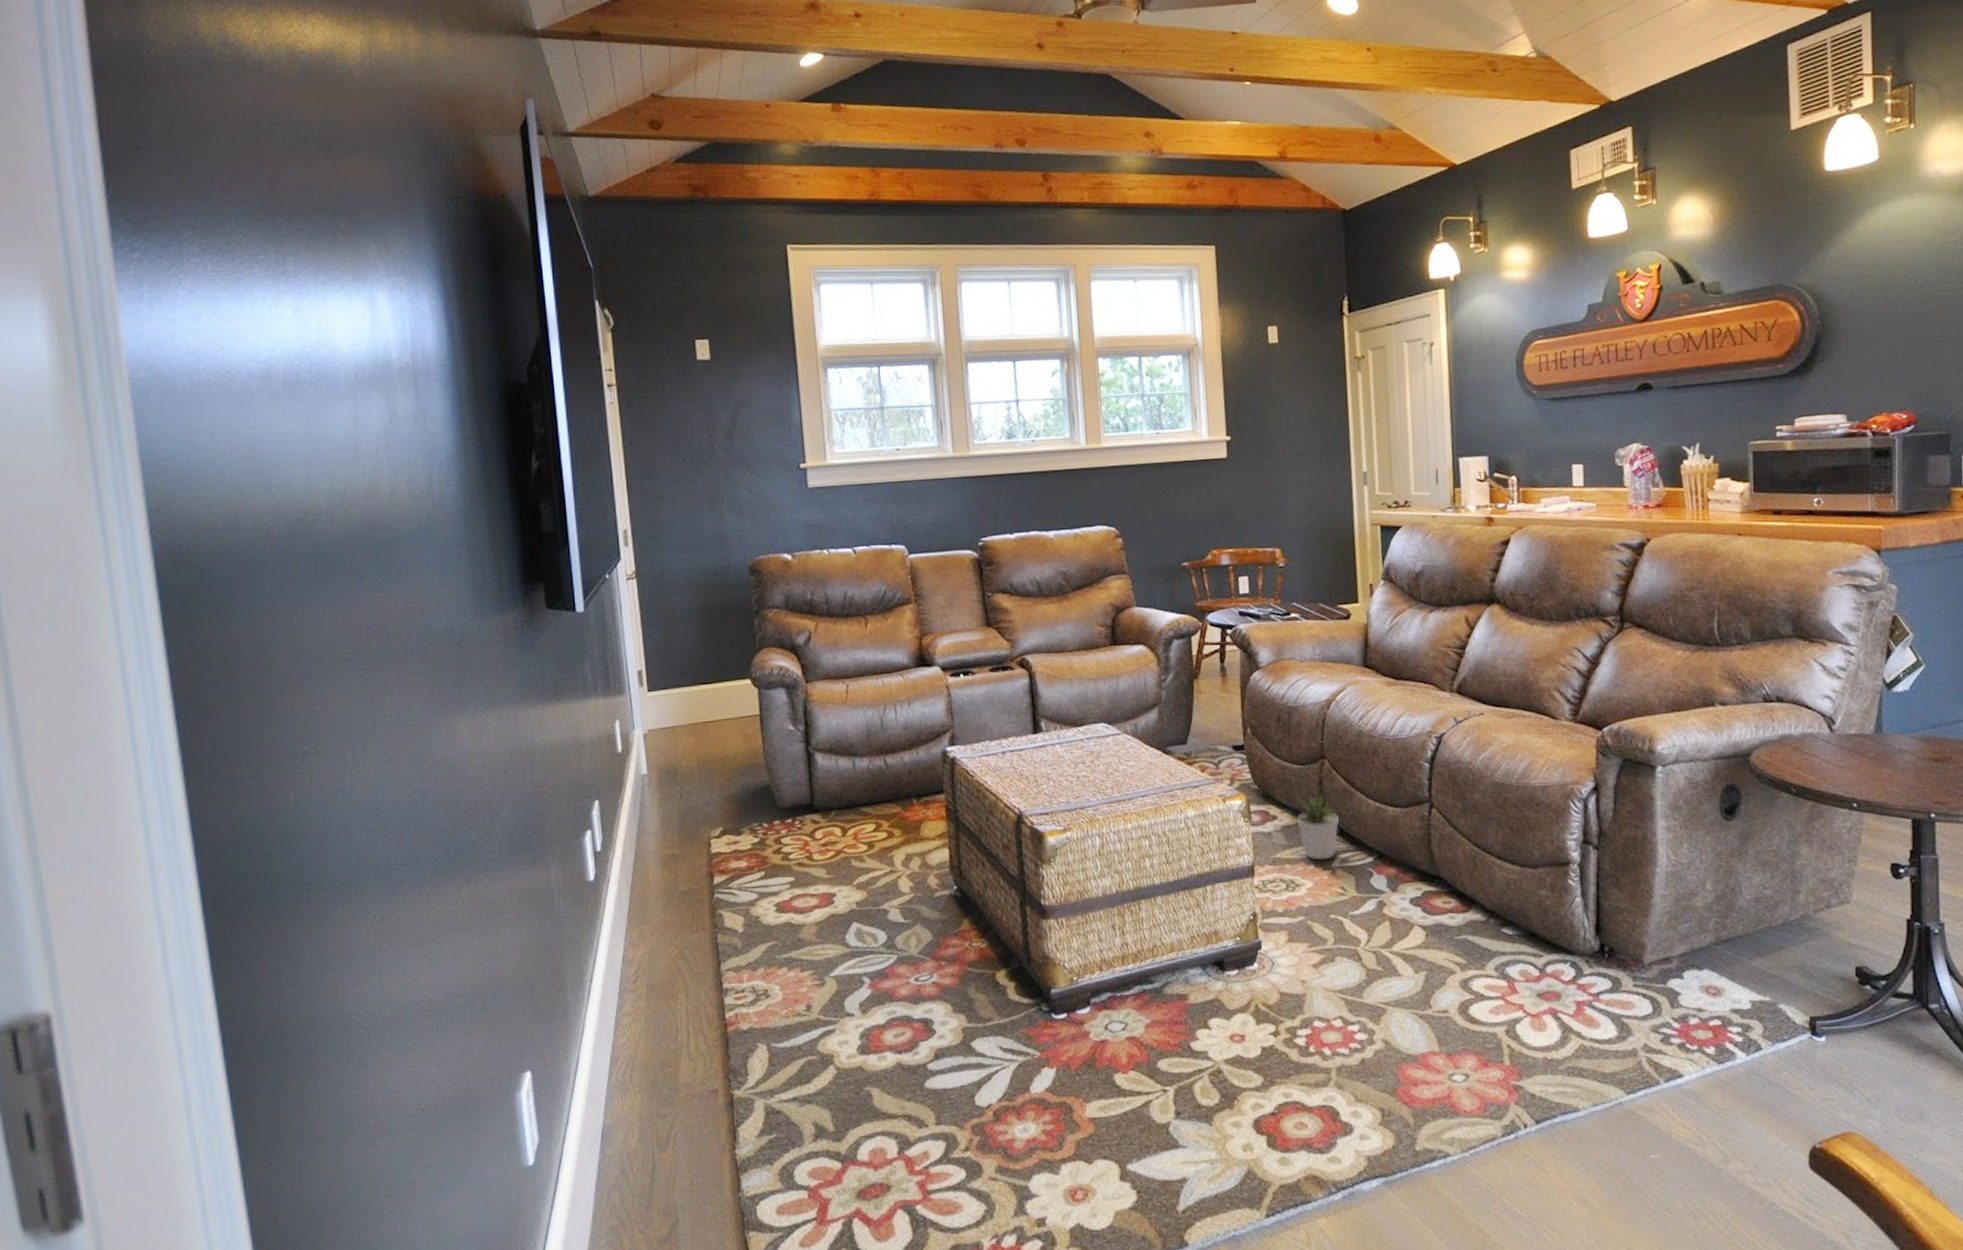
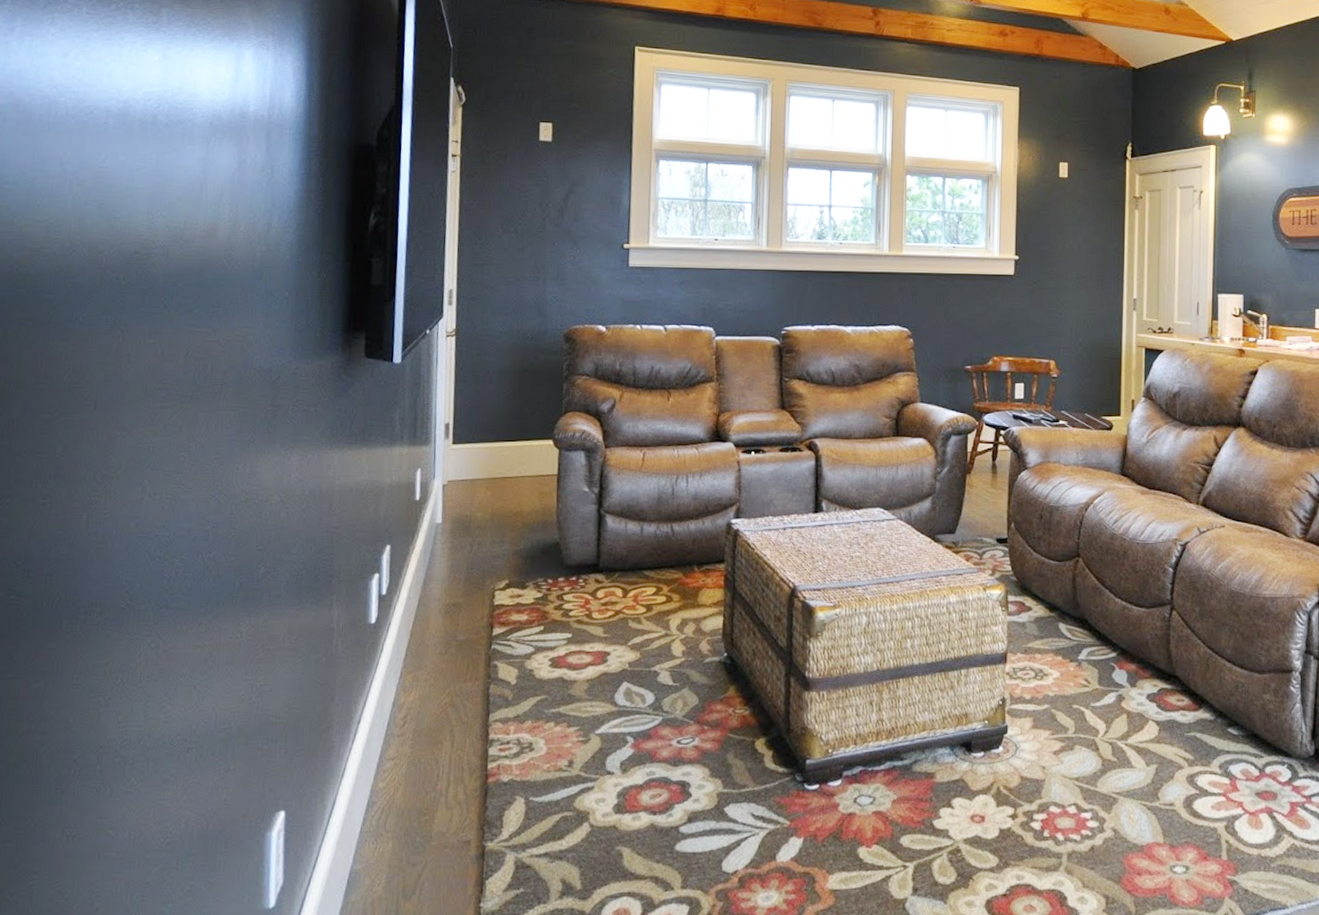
potted plant: present [1292,794,1339,860] -> none [1046,590,1088,652]

